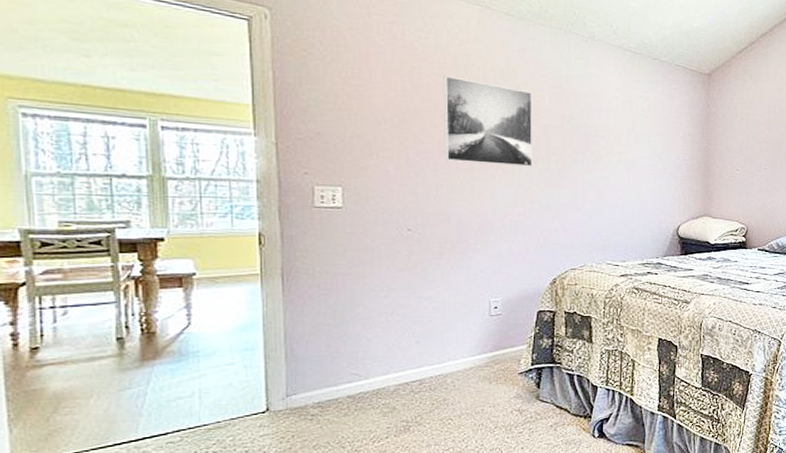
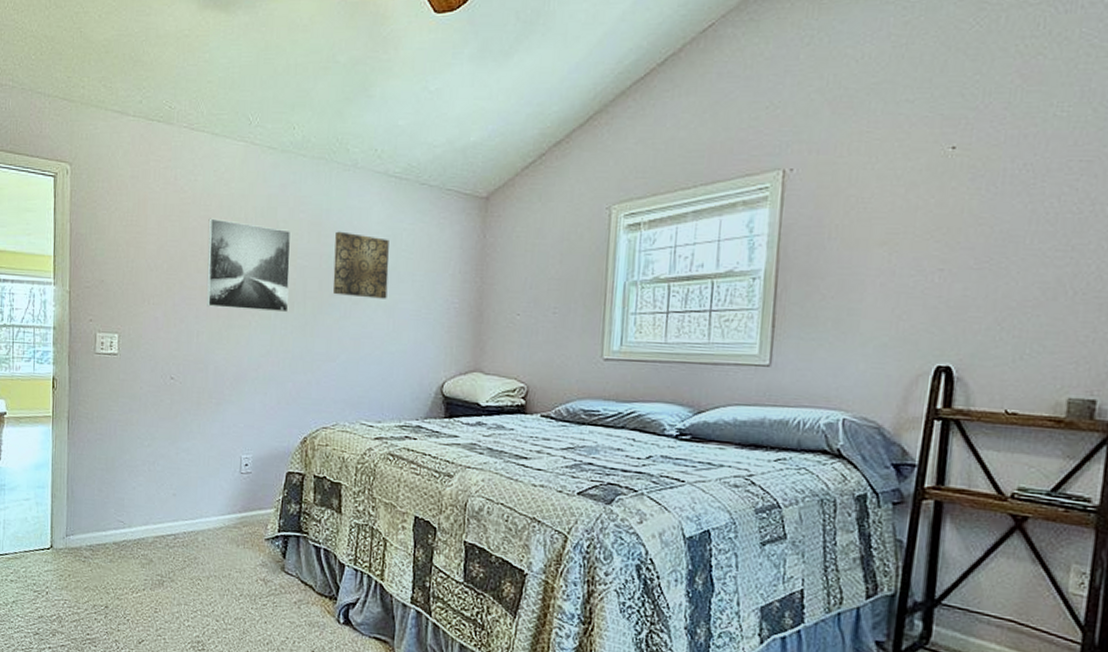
wall art: none [575,95,628,156] -> present [332,231,389,299]

